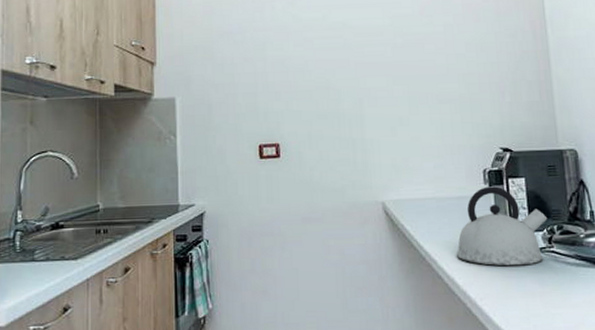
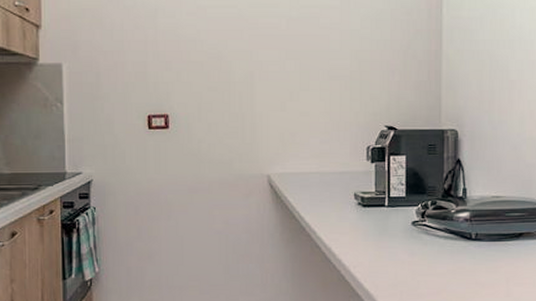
kettle: present [457,186,548,266] -> none [335,163,423,238]

